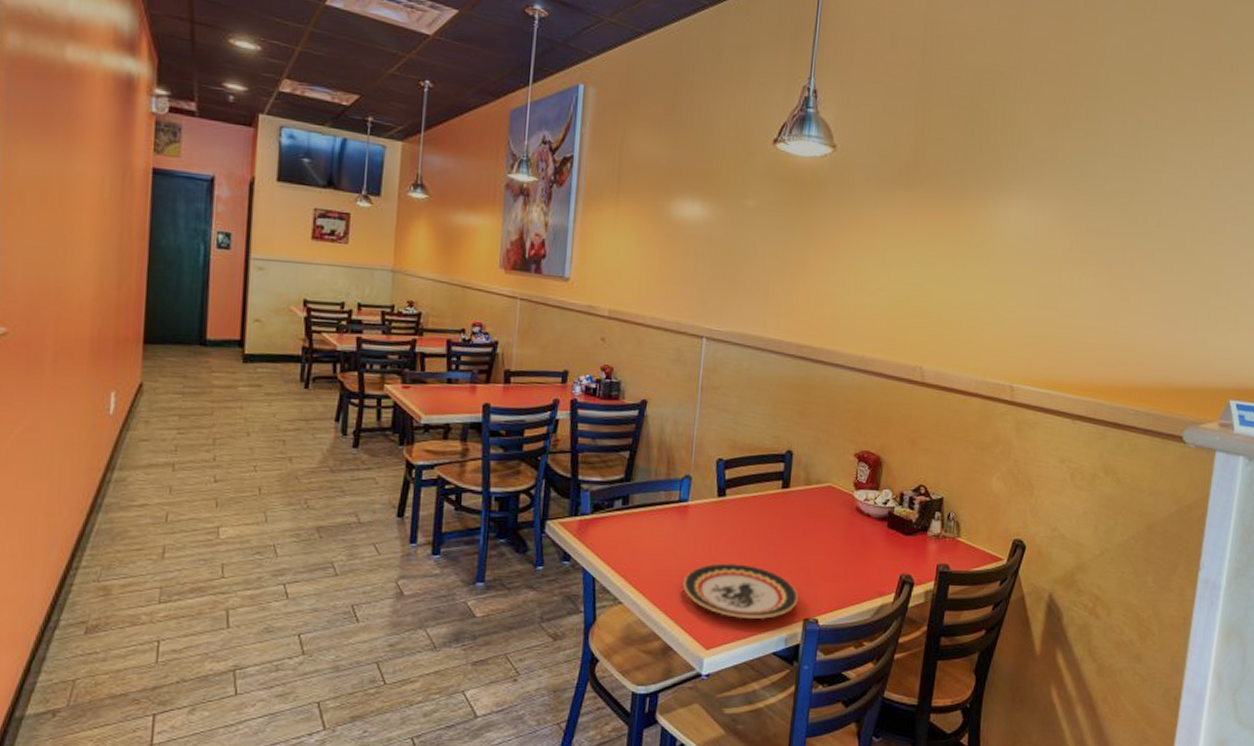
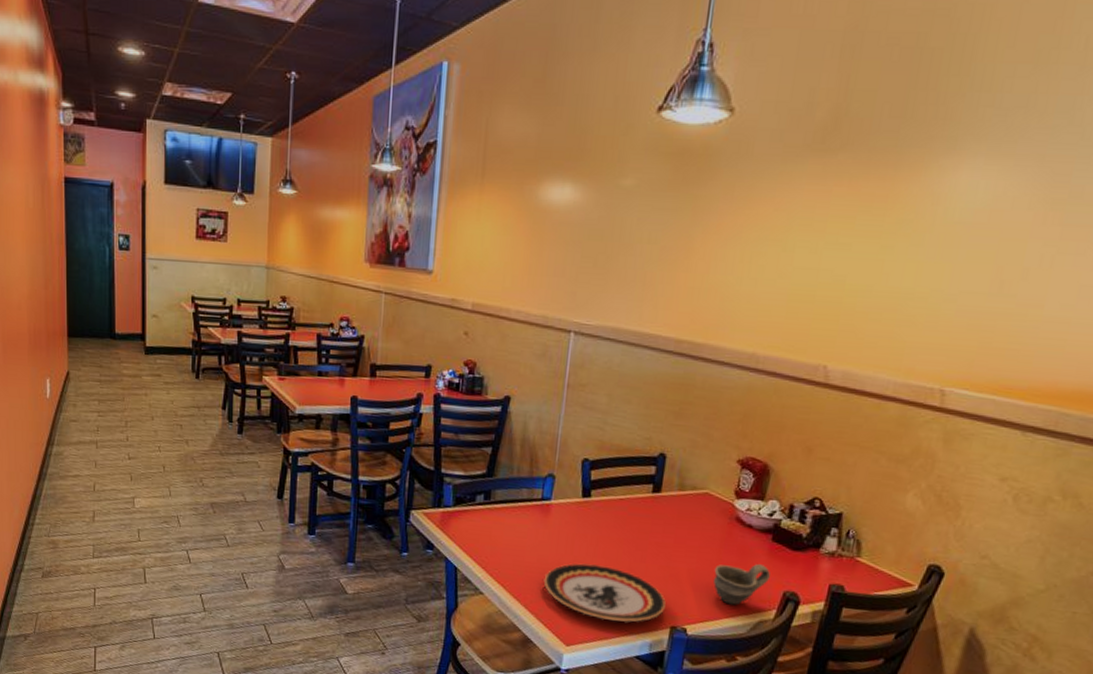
cup: none [839,551,889,592] -> present [713,564,771,606]

